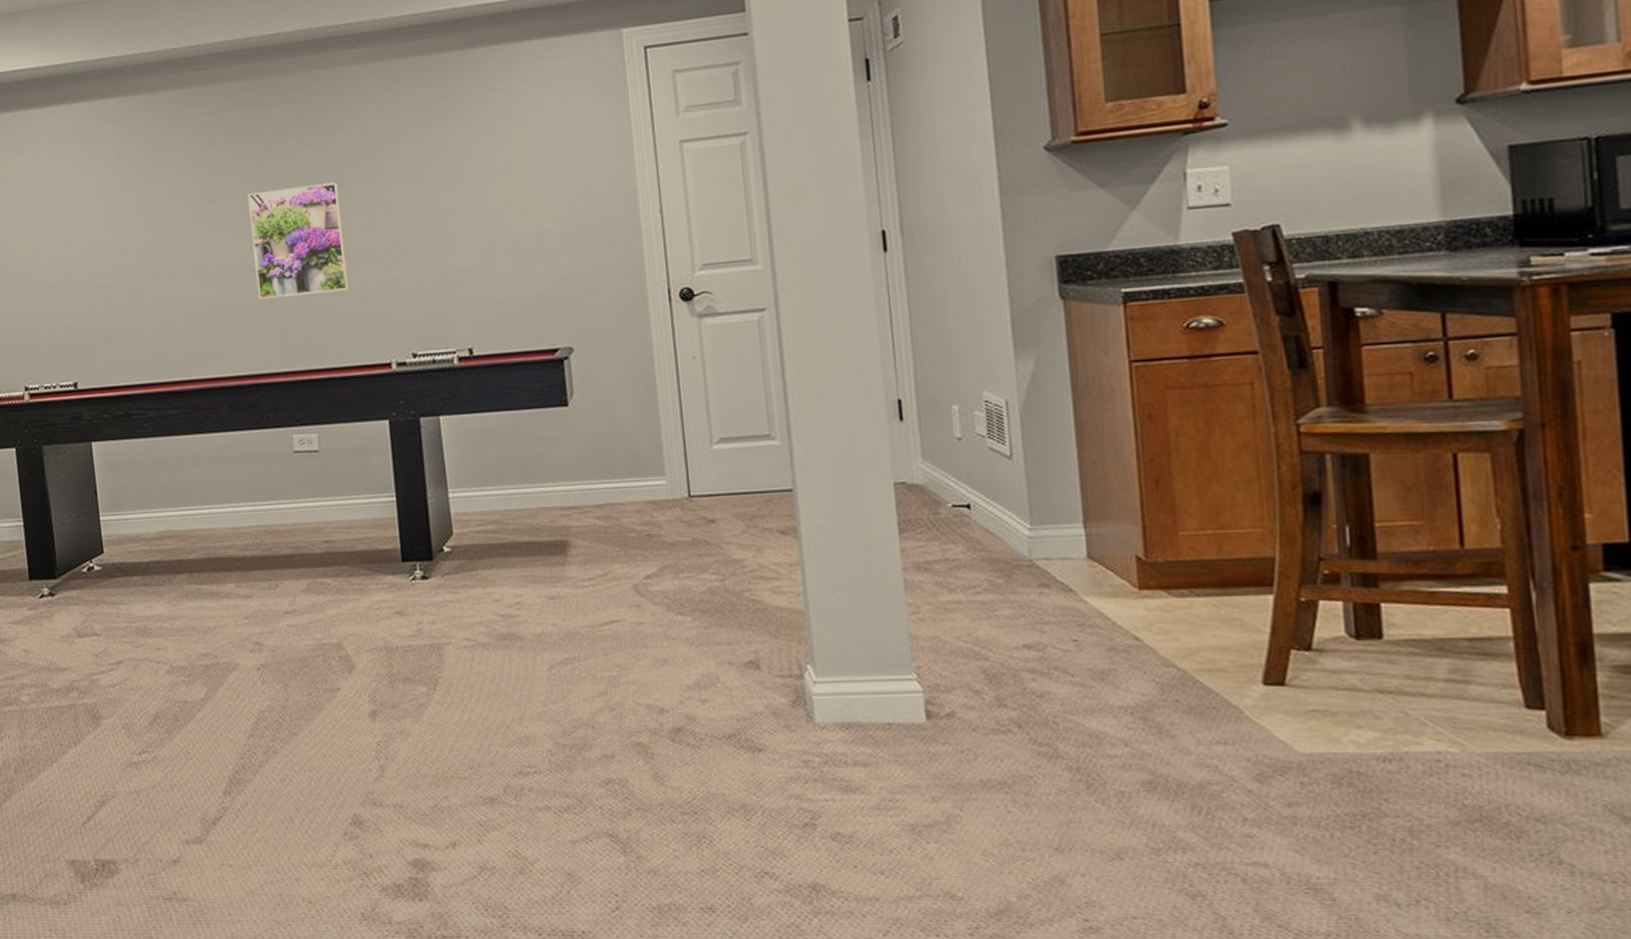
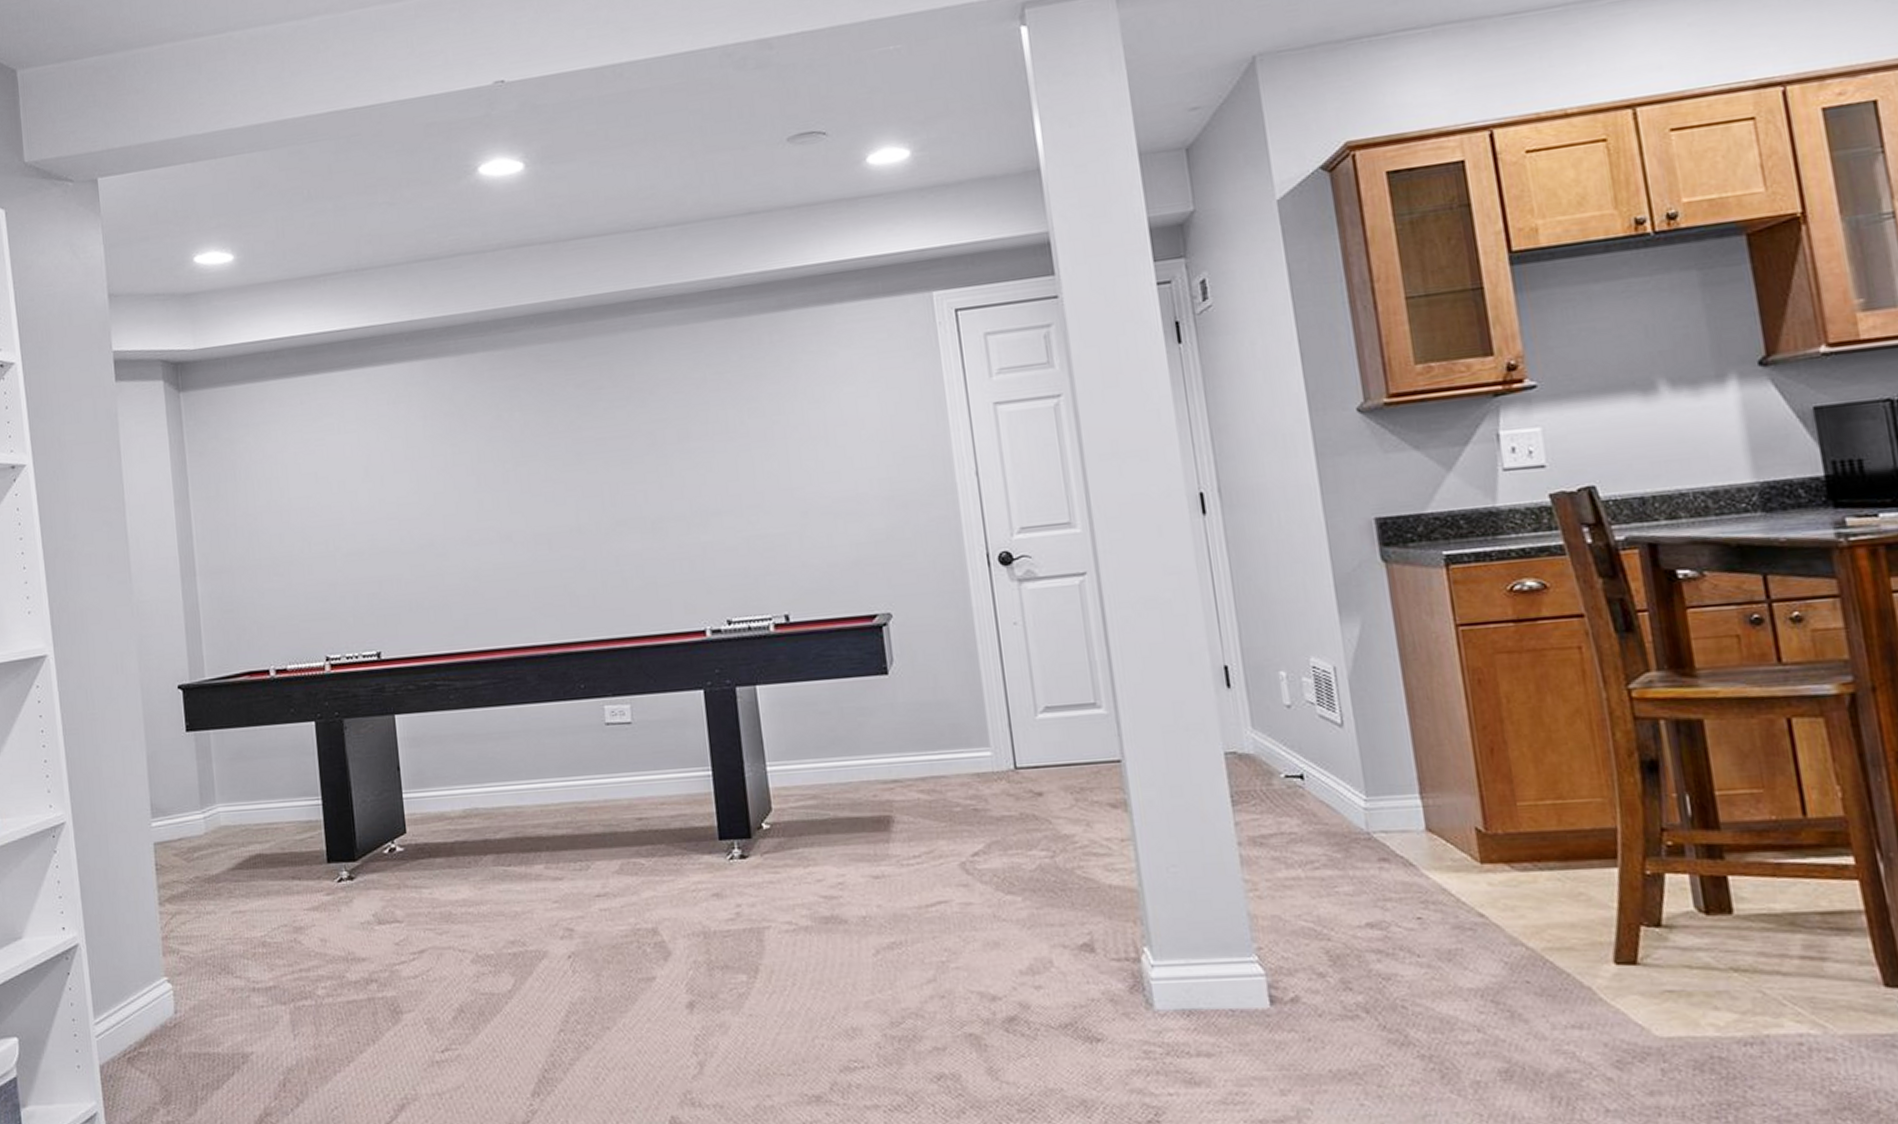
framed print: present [248,182,349,299] -> none [557,445,662,565]

